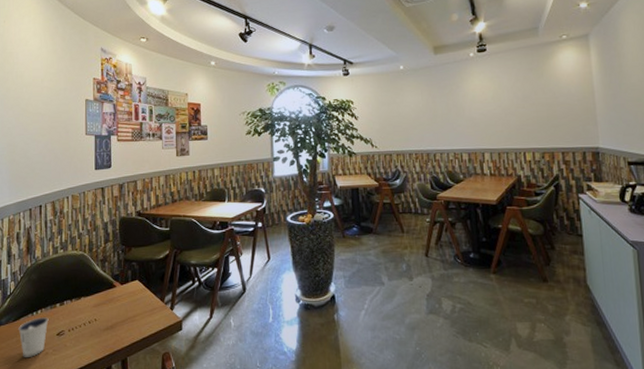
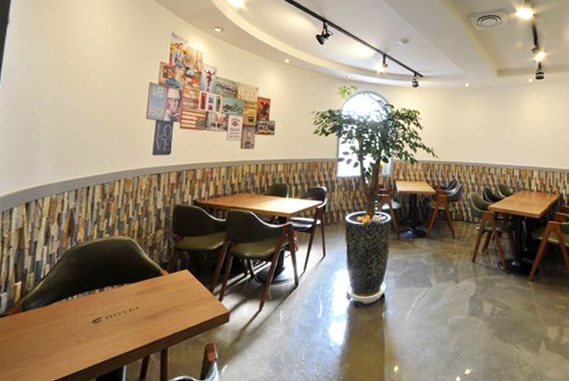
dixie cup: present [18,317,49,357] -> none [49,303,85,344]

